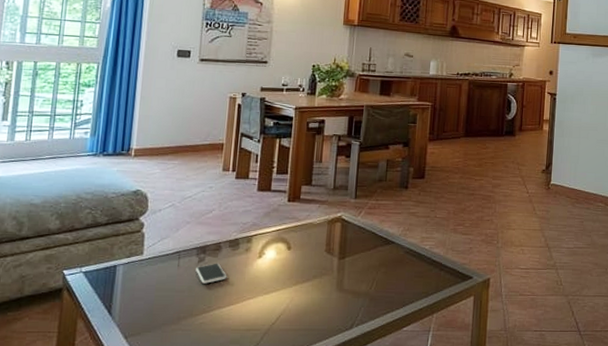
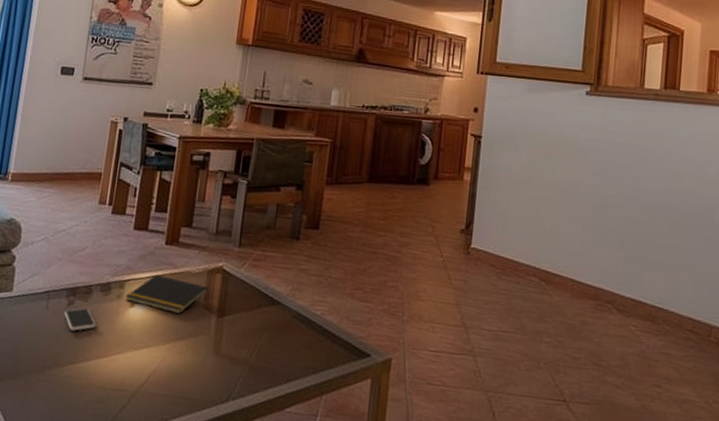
notepad: none [253,229,329,260] -> present [125,275,208,315]

